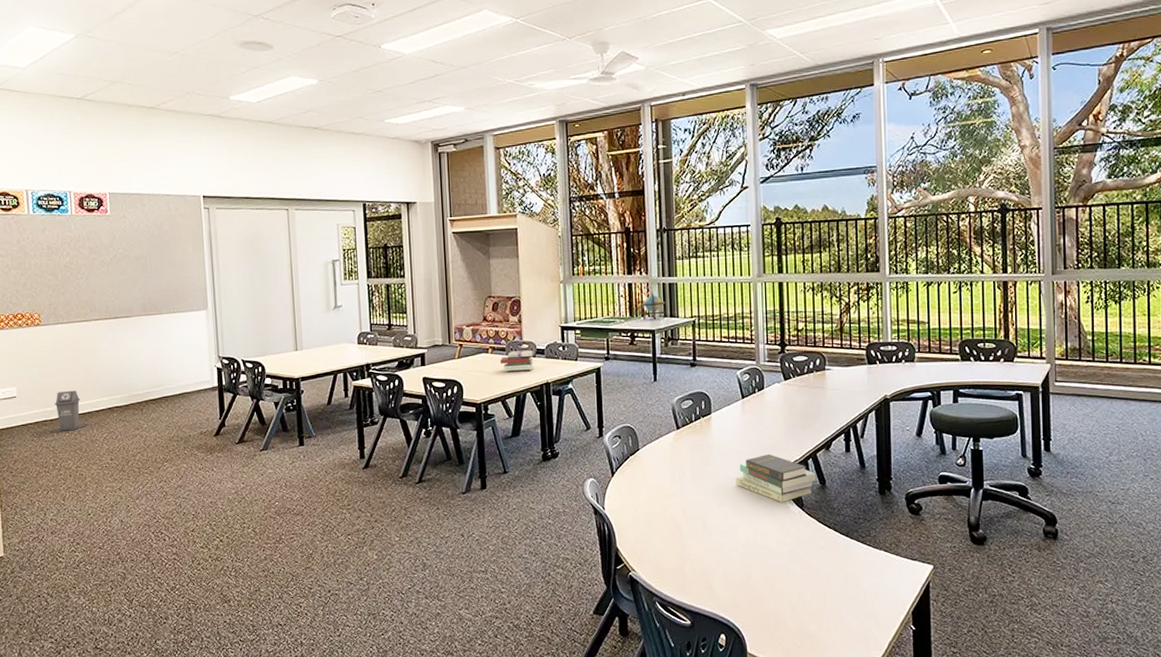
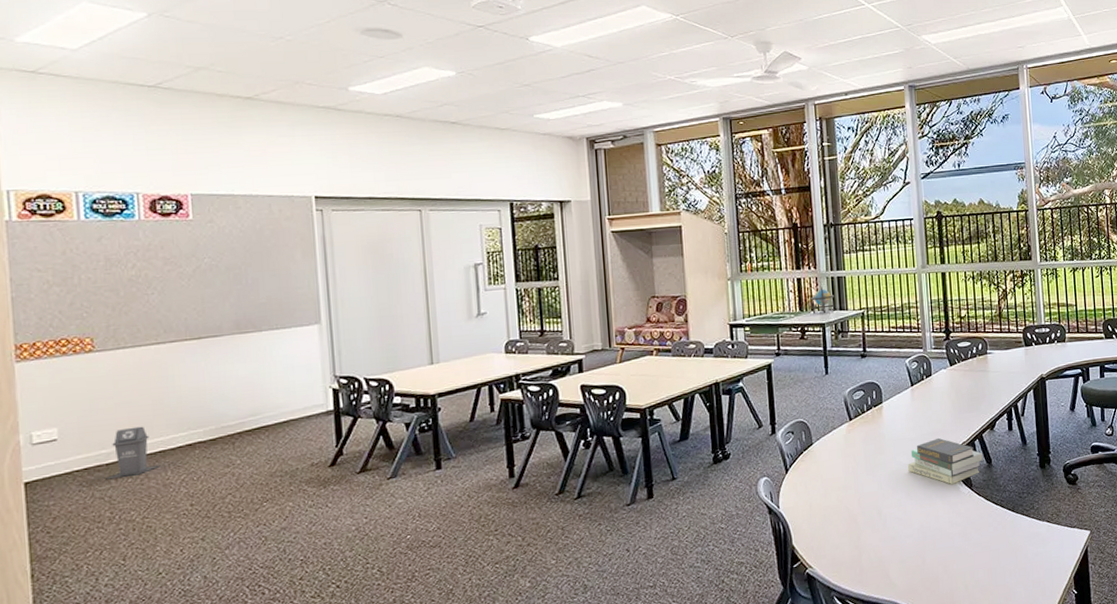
books: present [500,350,534,372] -> none [665,350,702,374]

